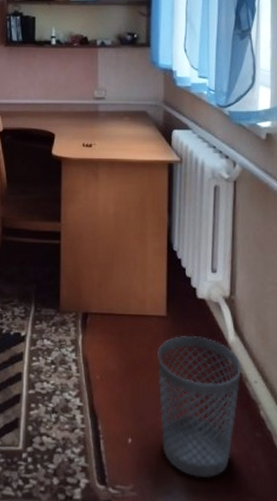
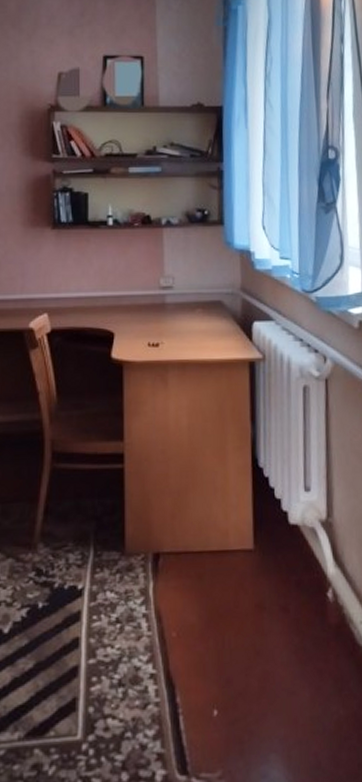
wastebasket: present [158,335,242,479] -> none [245,570,346,753]

